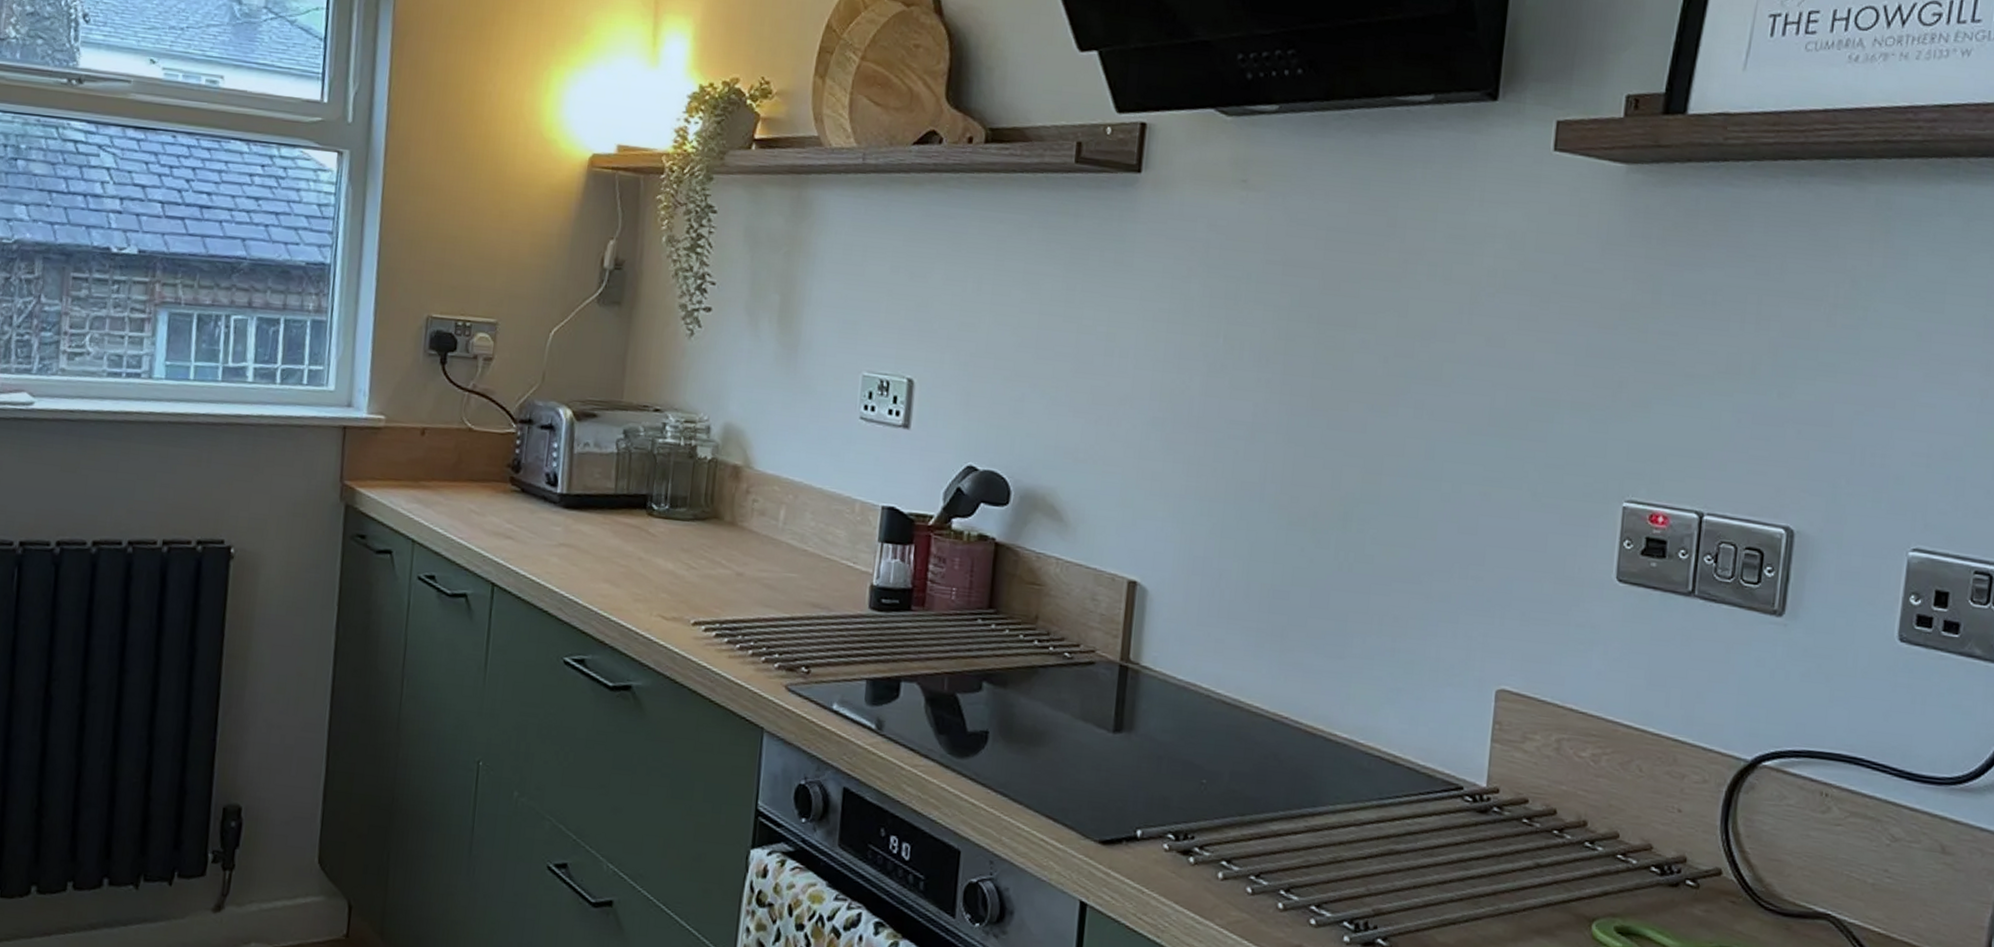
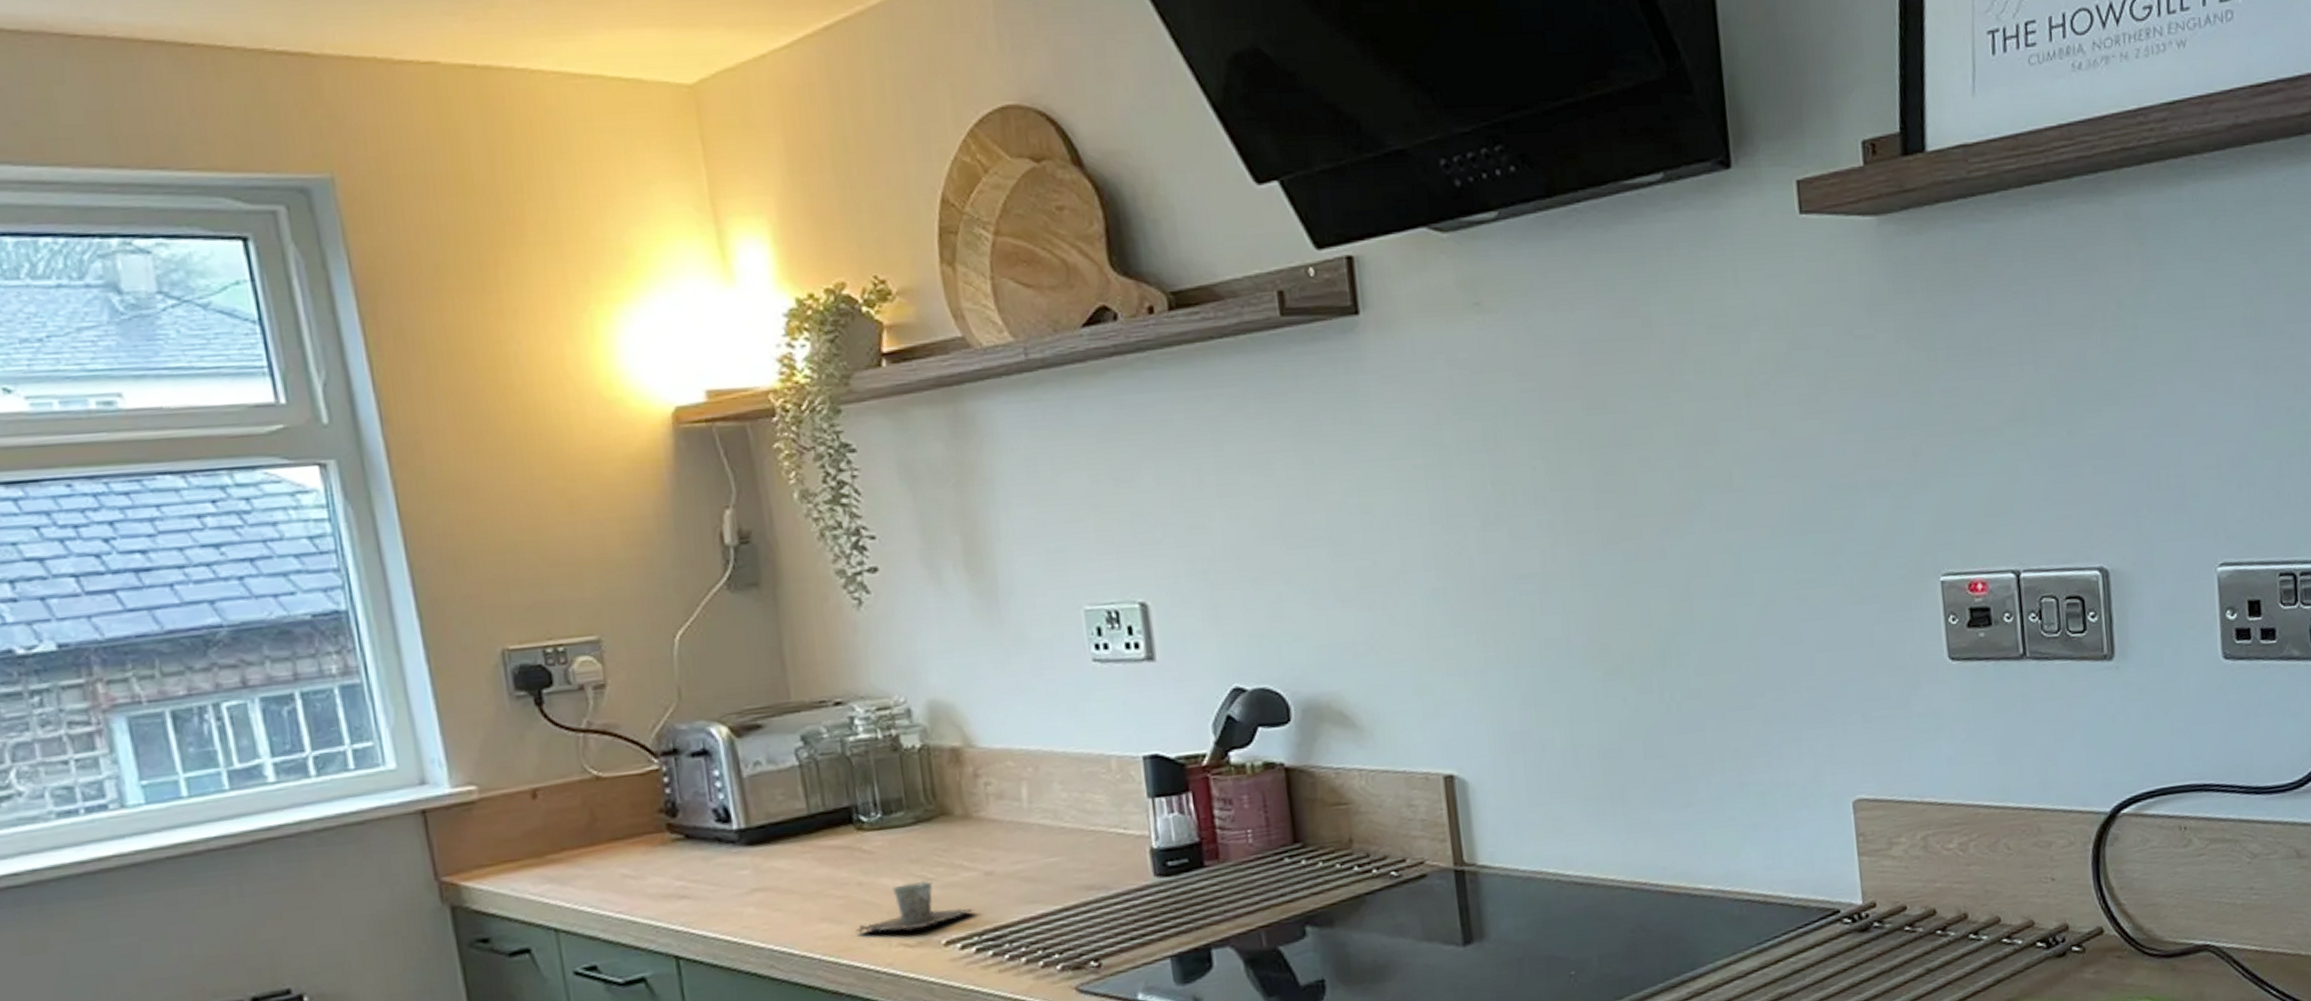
cup: none [628,567,722,607] -> present [855,880,975,934]

